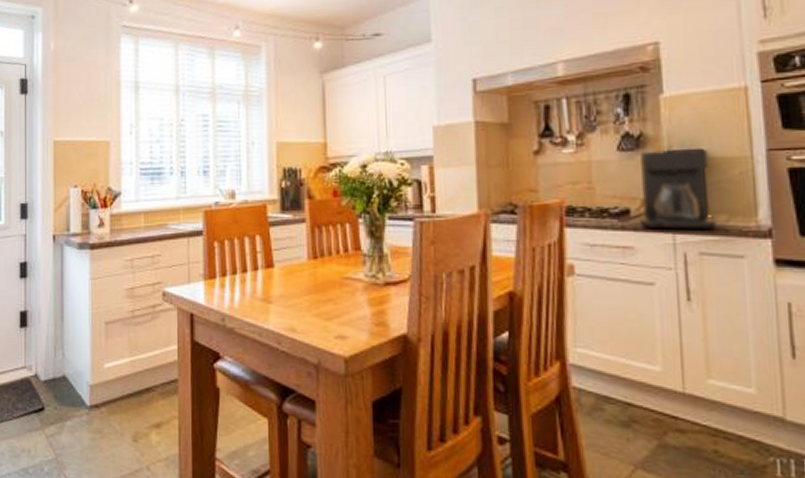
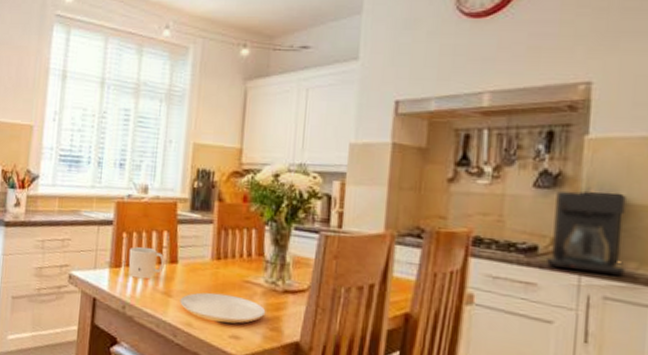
mug: none [222,254,260,288] -> present [128,246,165,280]
plate: none [280,293,370,324] -> present [180,292,266,324]

